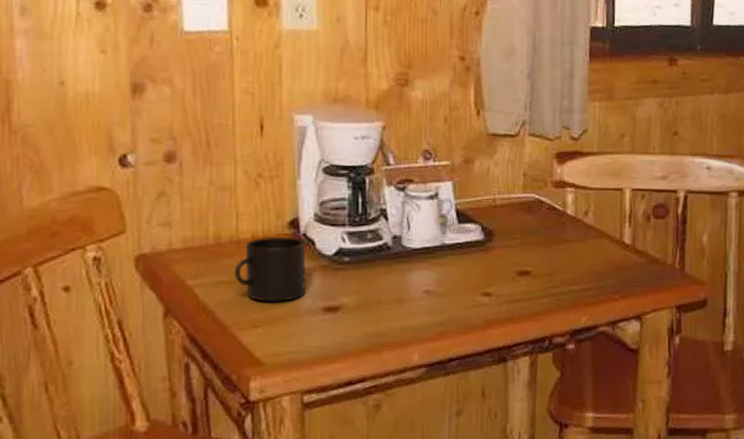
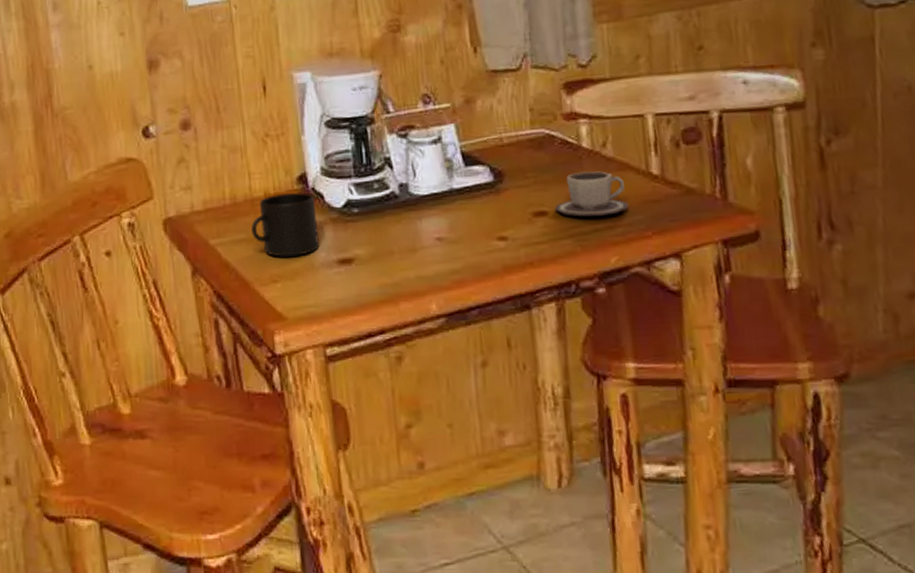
cup: none [537,236,602,278] -> present [555,171,628,217]

